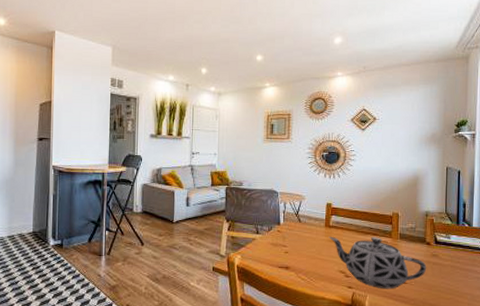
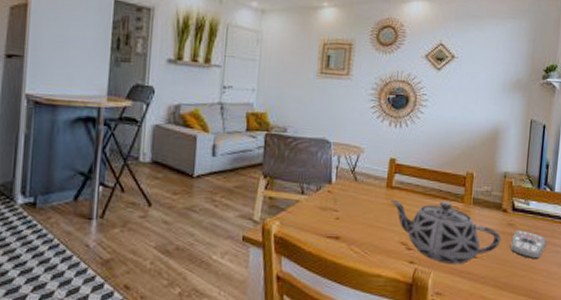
remote control: none [436,260,469,285] -> present [510,230,547,260]

